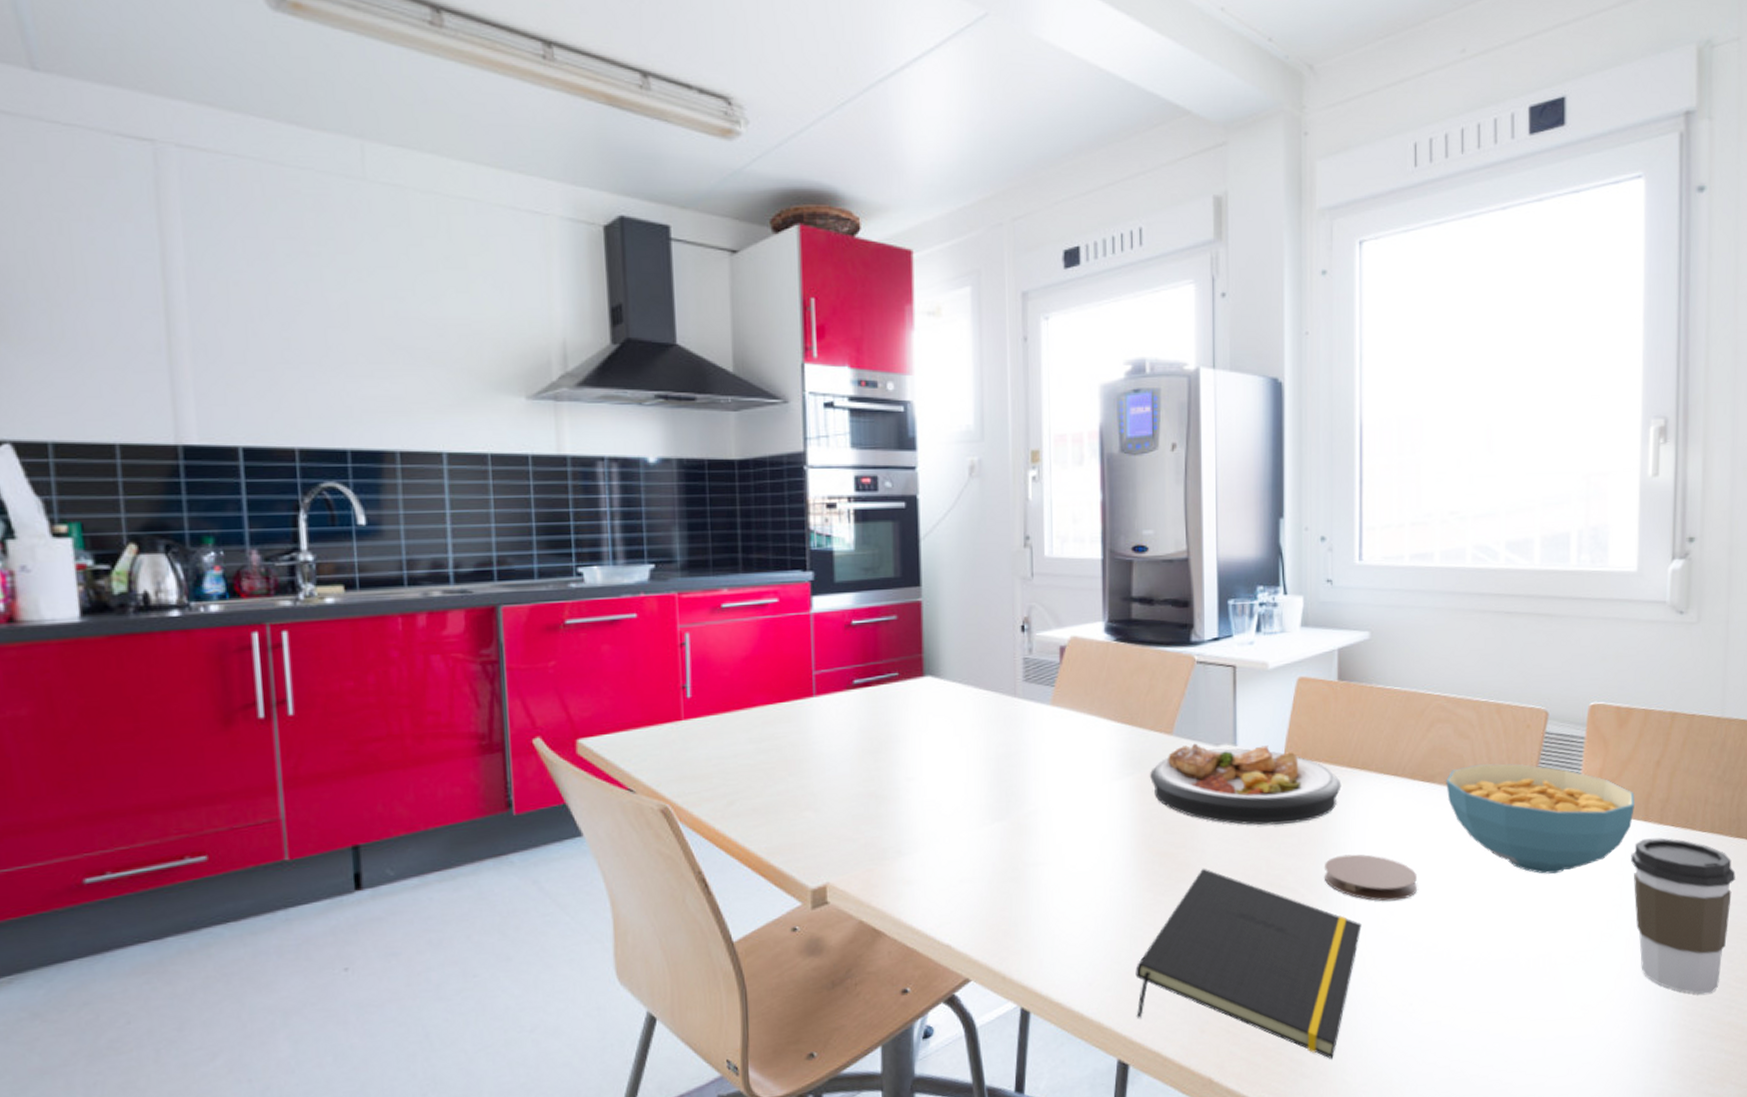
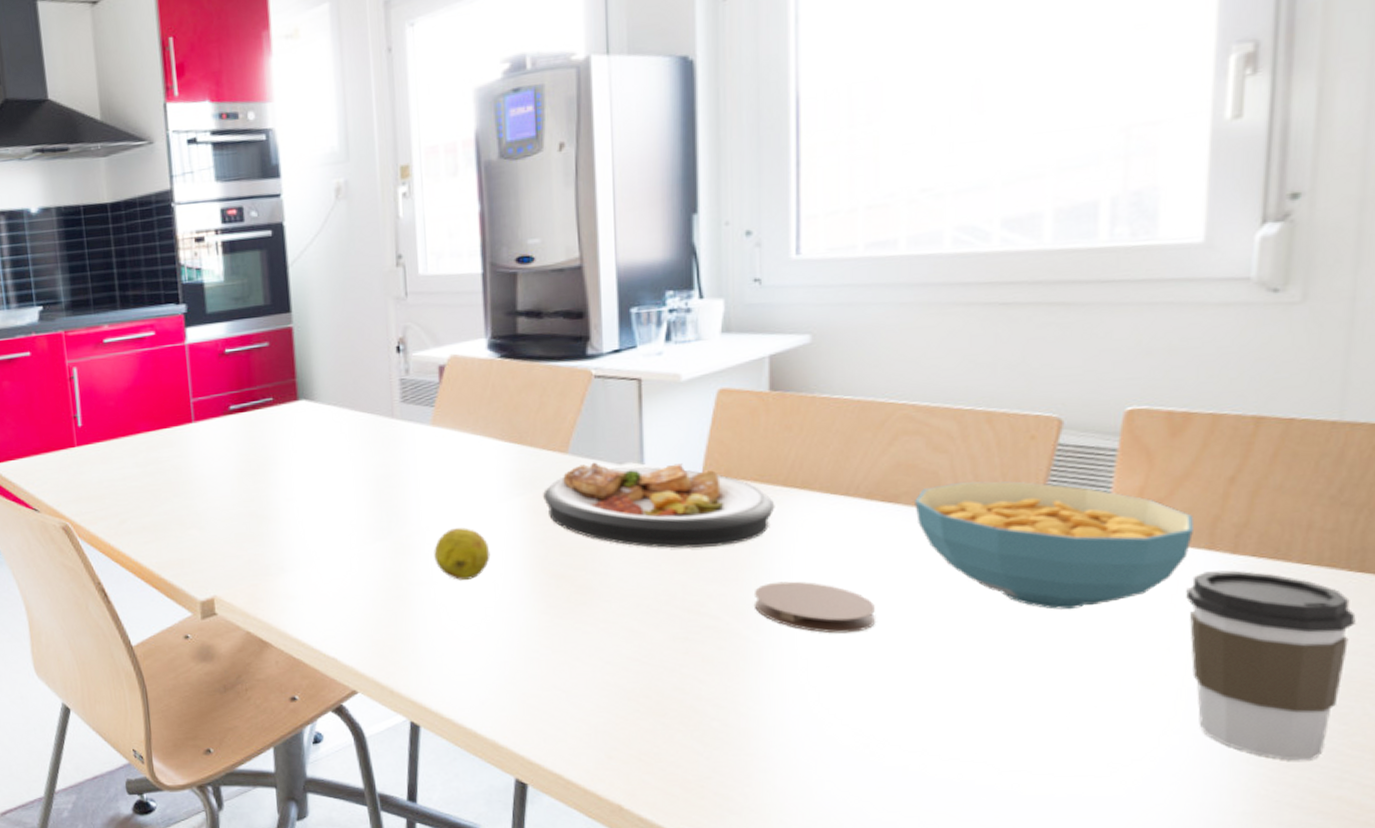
fruit: none [1049,807,1101,860] -> present [434,527,491,580]
notepad: present [1135,868,1362,1060] -> none [532,591,803,798]

